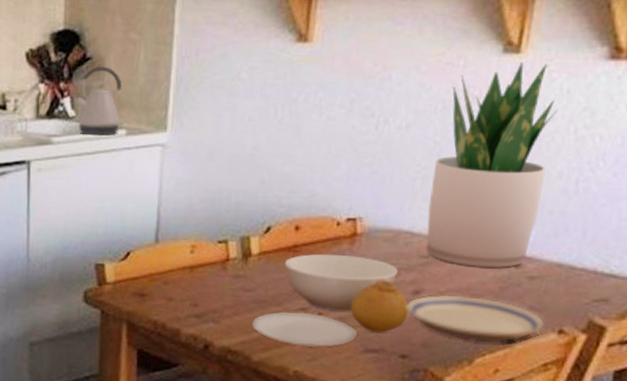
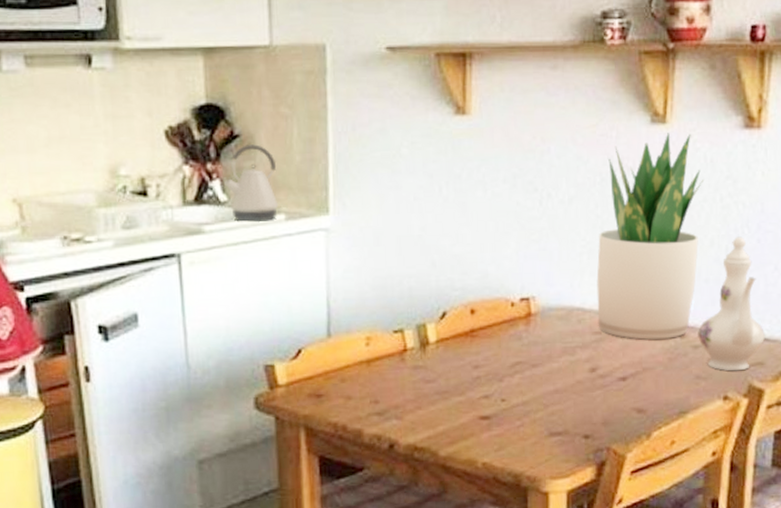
plate: present [252,311,356,347] -> none [436,400,540,436]
bowl: present [284,253,399,312] -> none [463,336,574,396]
fruit: present [350,280,409,333] -> none [531,359,588,415]
plate: present [407,295,545,342] -> none [585,369,711,414]
ewer: none [535,169,613,306] -> present [698,236,765,371]

